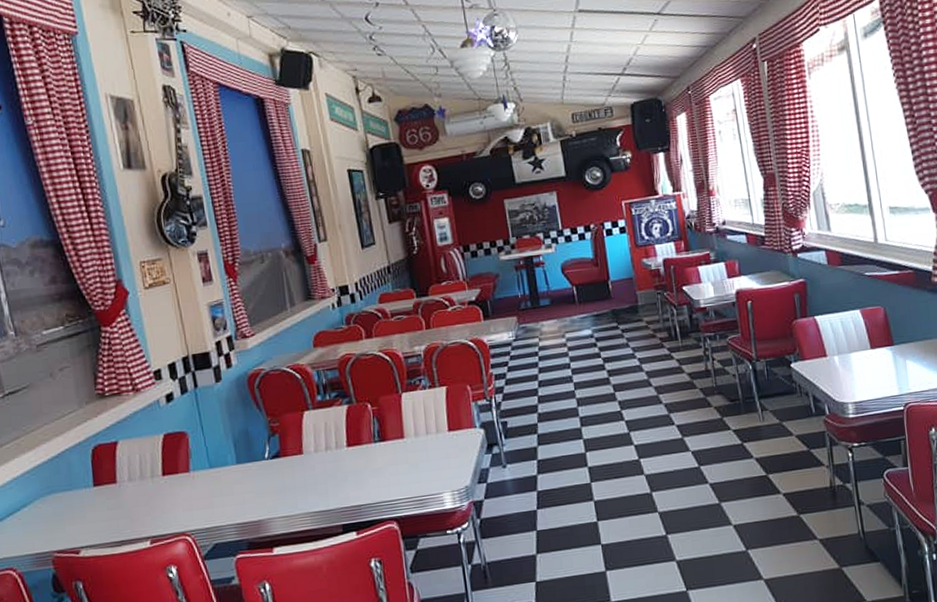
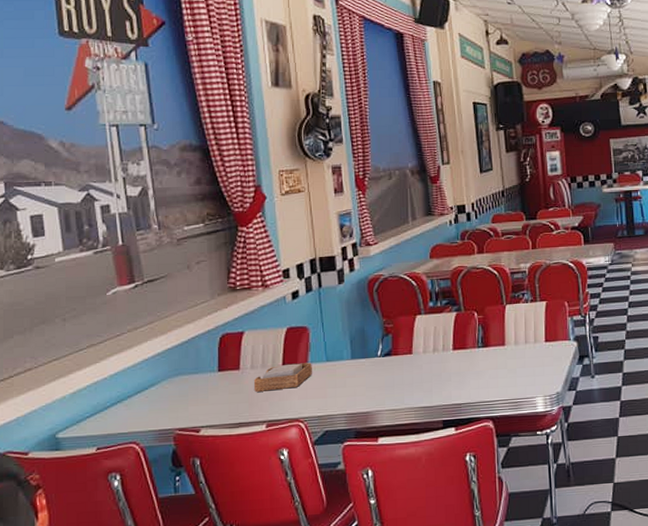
napkin holder: none [132,470,196,506] -> present [253,362,312,392]

